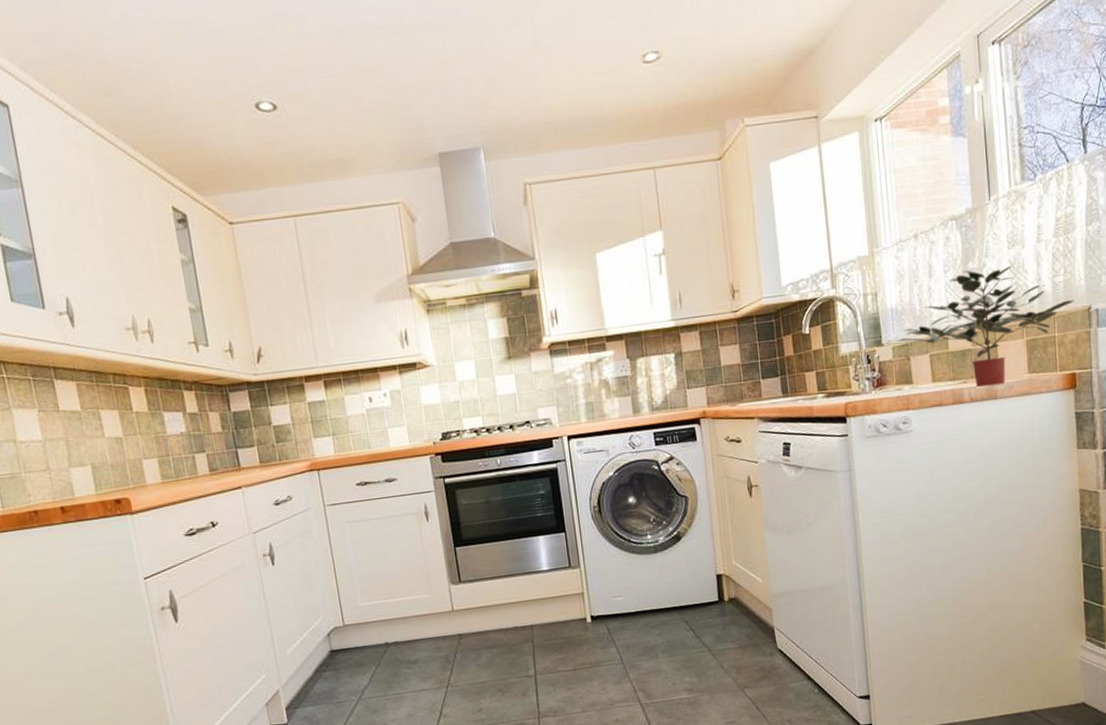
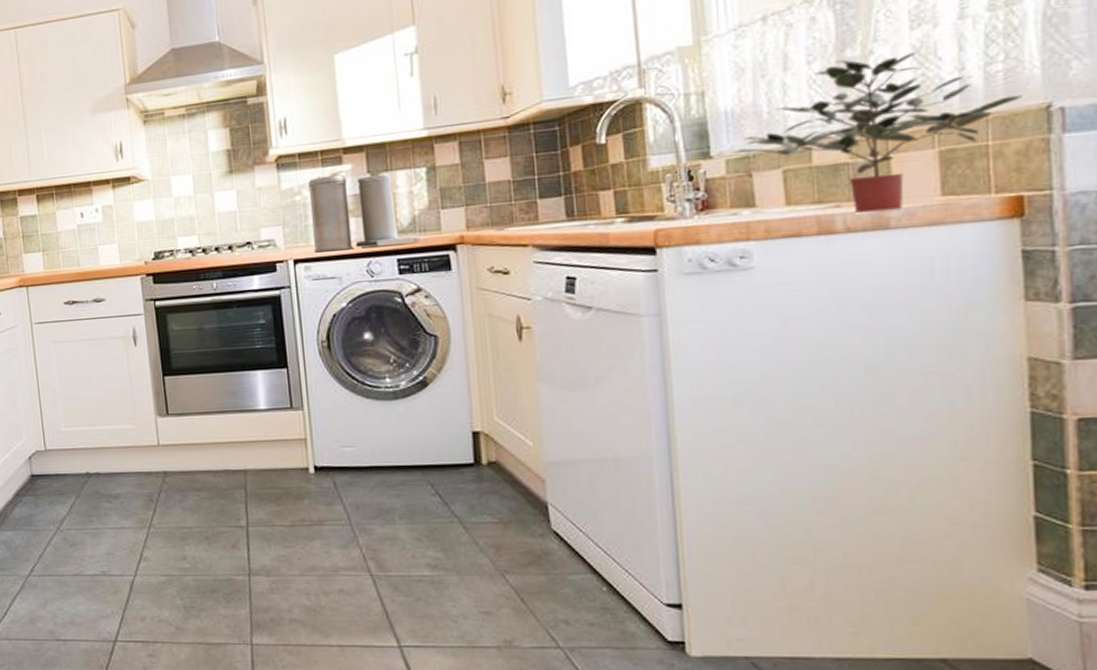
canister: none [577,360,618,429] -> present [308,175,354,253]
paper towel: none [619,359,672,424] -> present [355,174,420,248]

